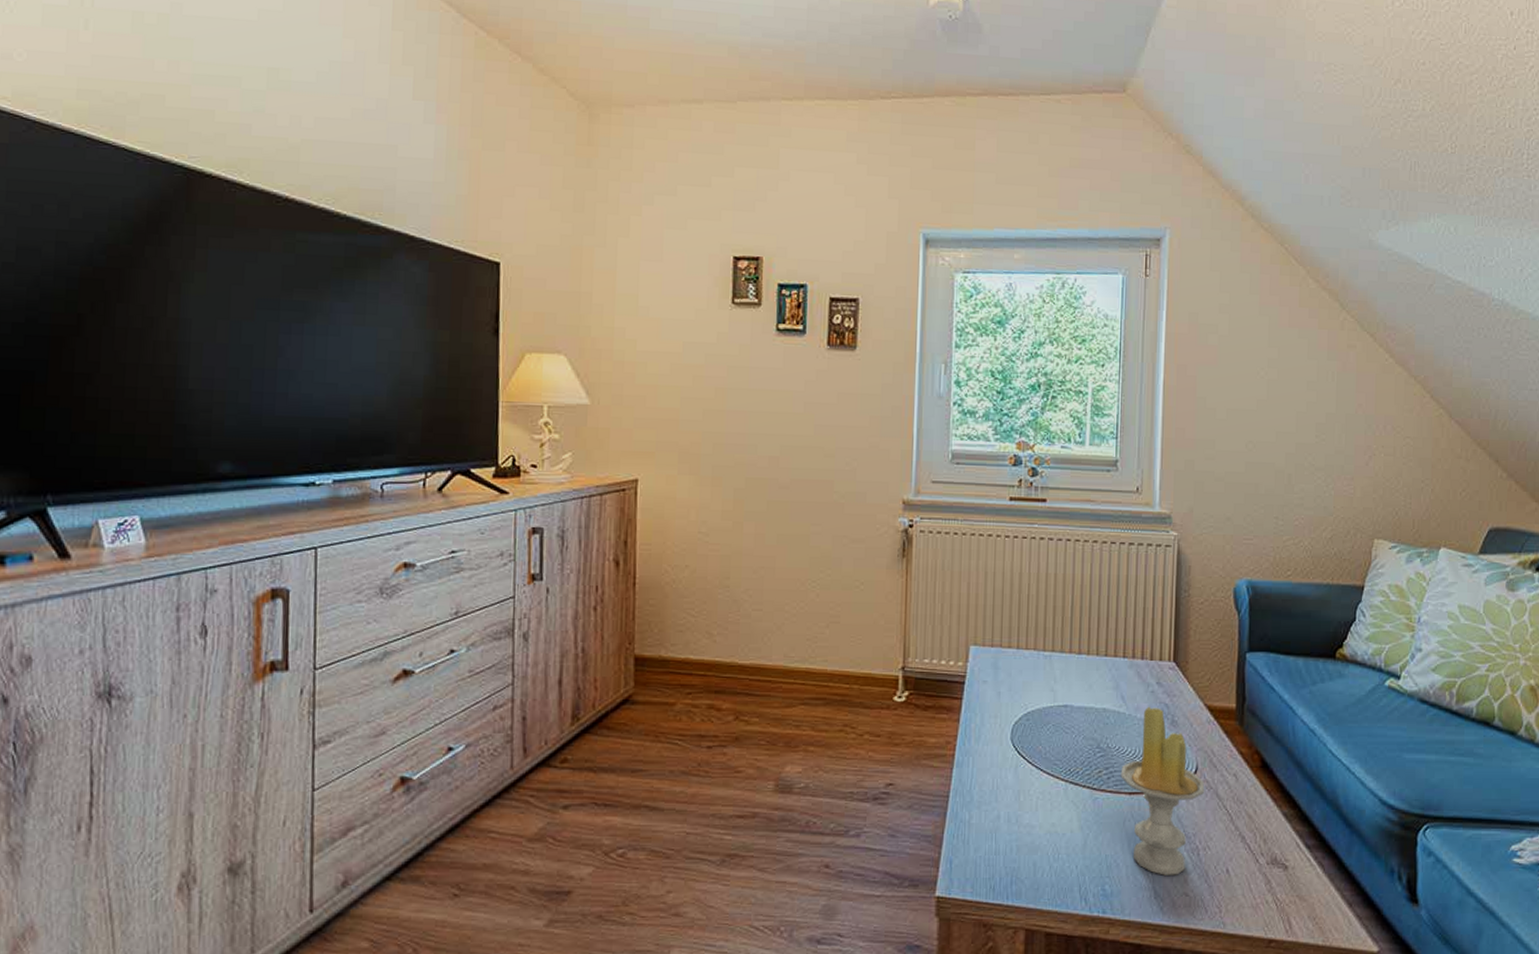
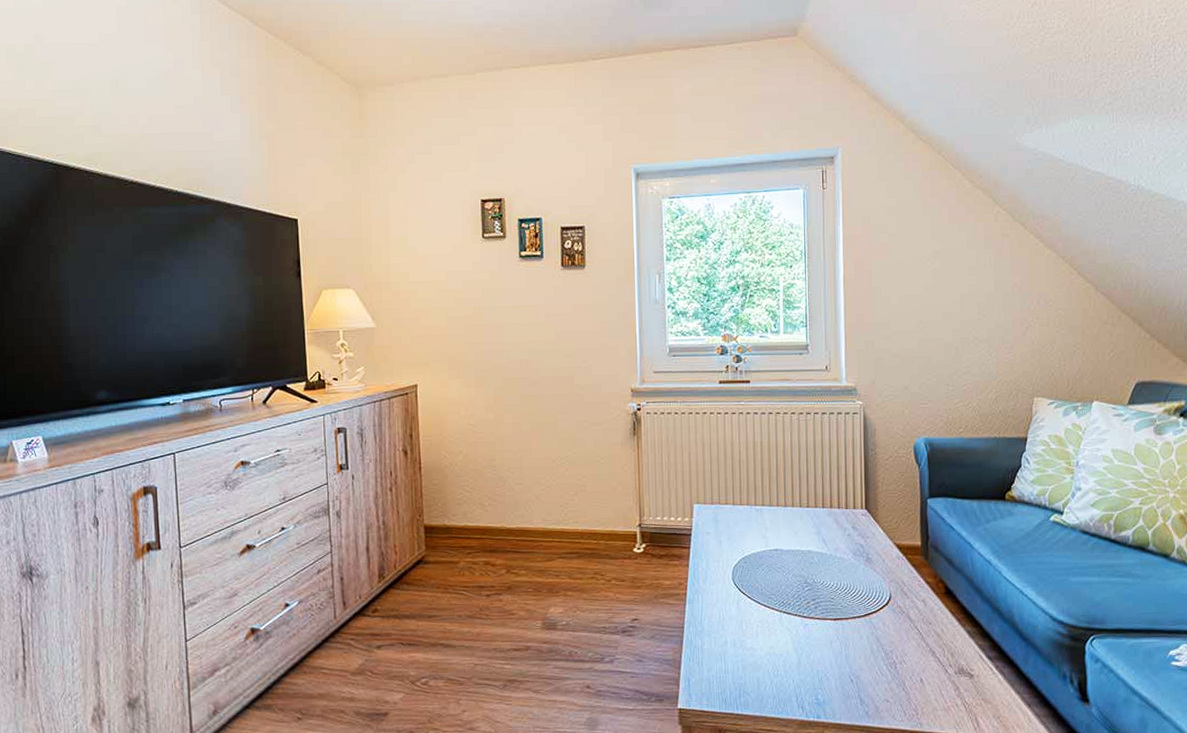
candle: present [1120,706,1205,875] -> none [826,547,898,686]

